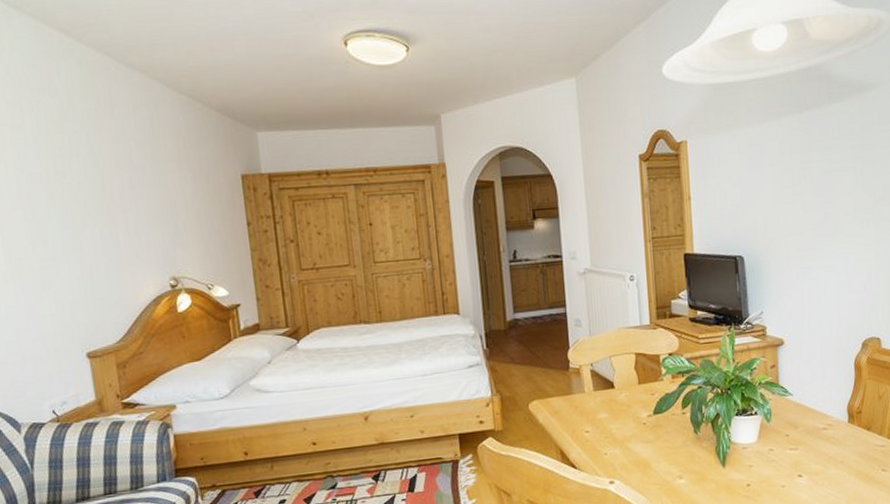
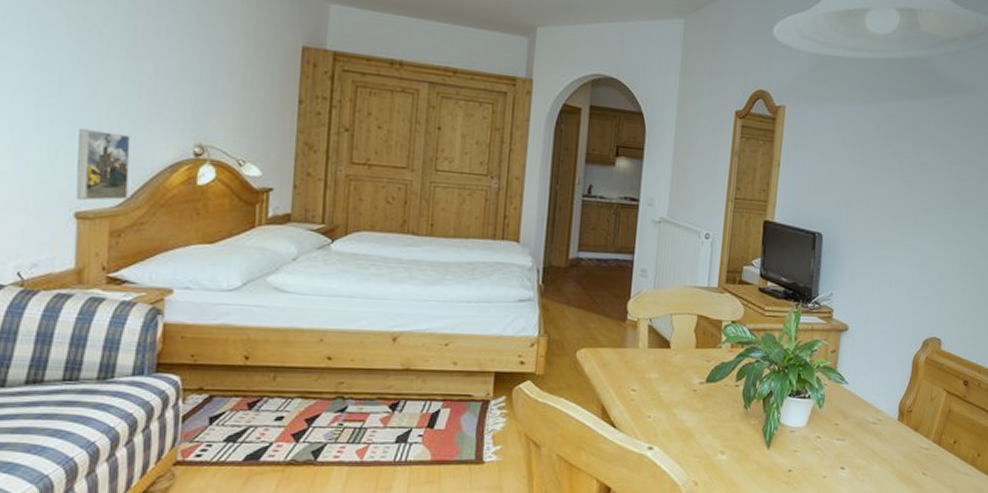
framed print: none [76,279,125,343] -> present [76,127,131,201]

